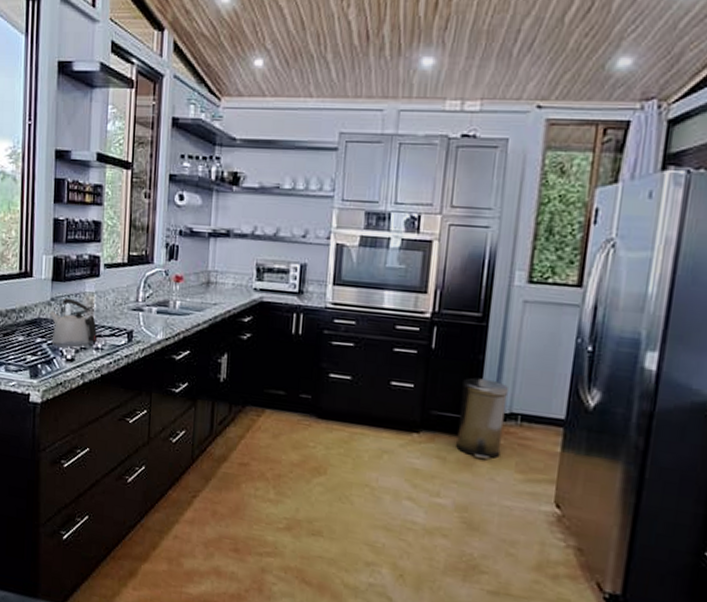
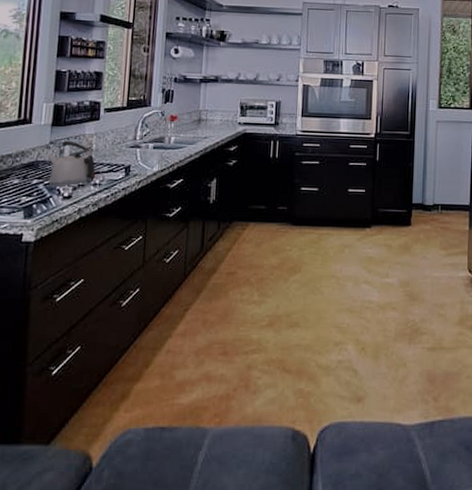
pedal bin: present [456,377,508,459] -> none [398,180,431,242]

